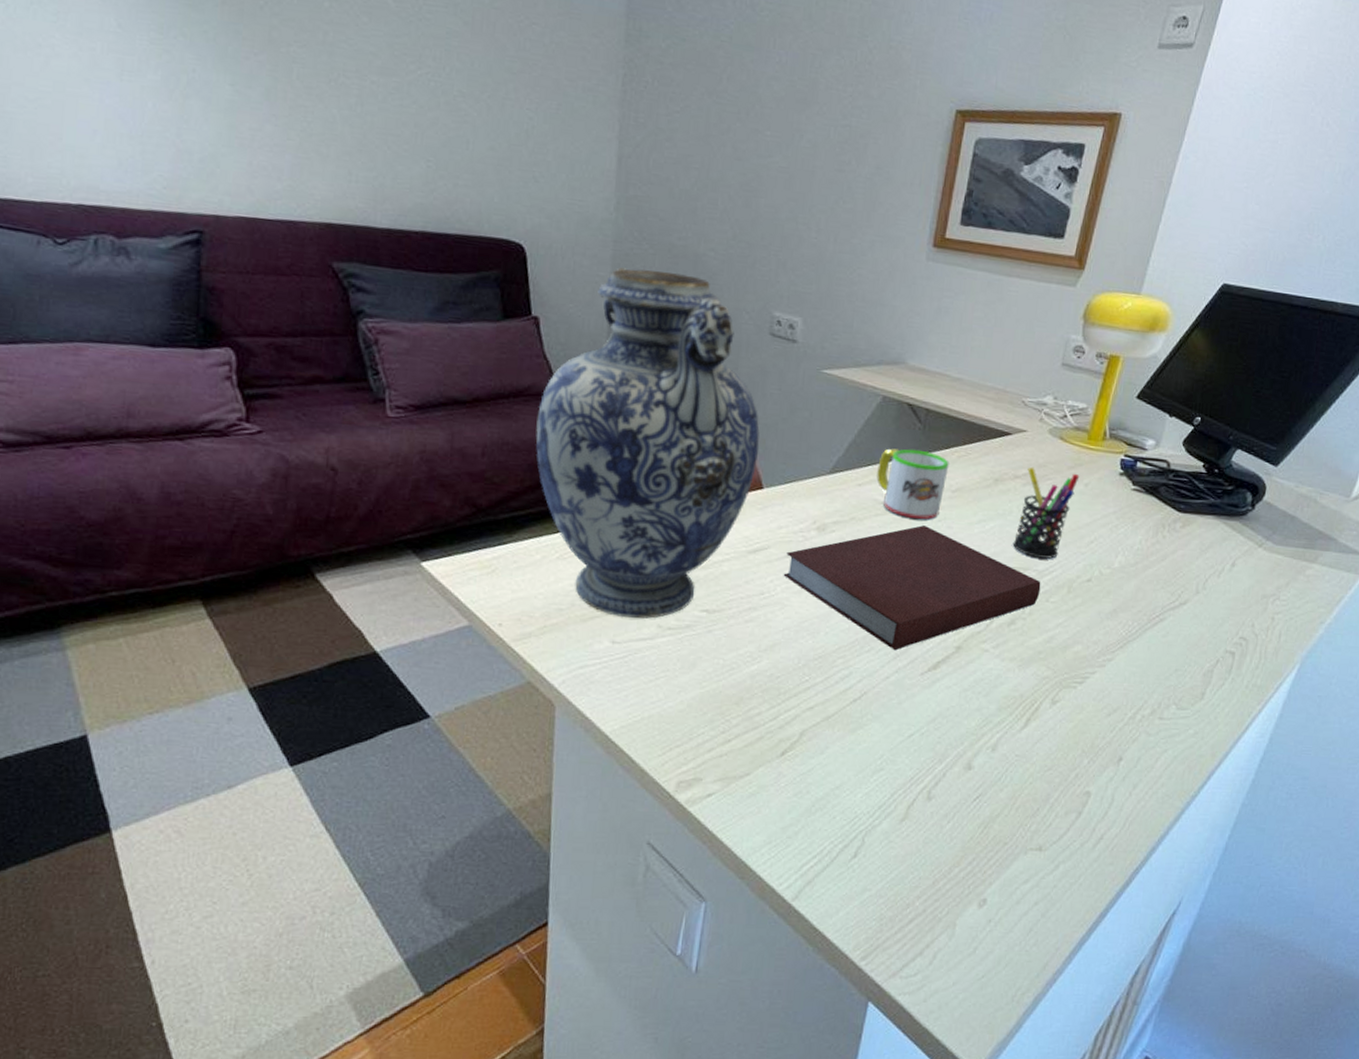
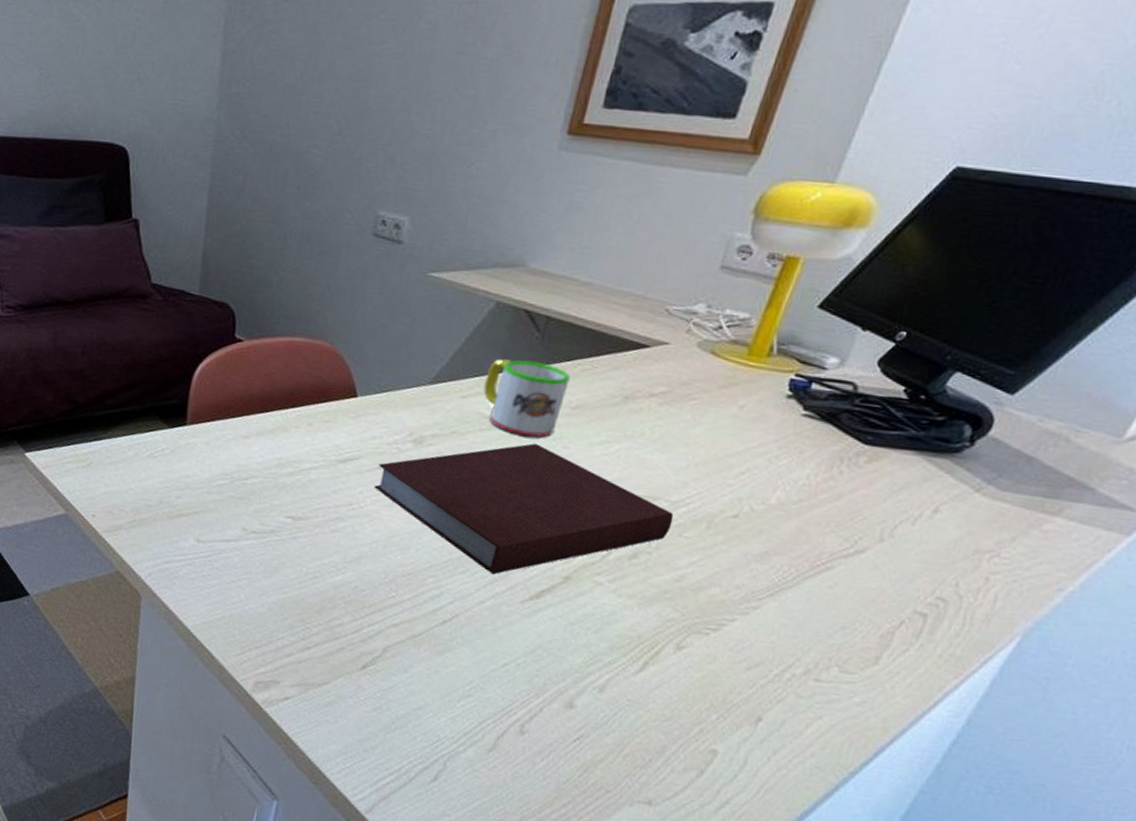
vase: present [535,267,760,619] -> none [132,168,357,521]
pen holder: present [1012,467,1080,559] -> none [641,384,734,489]

